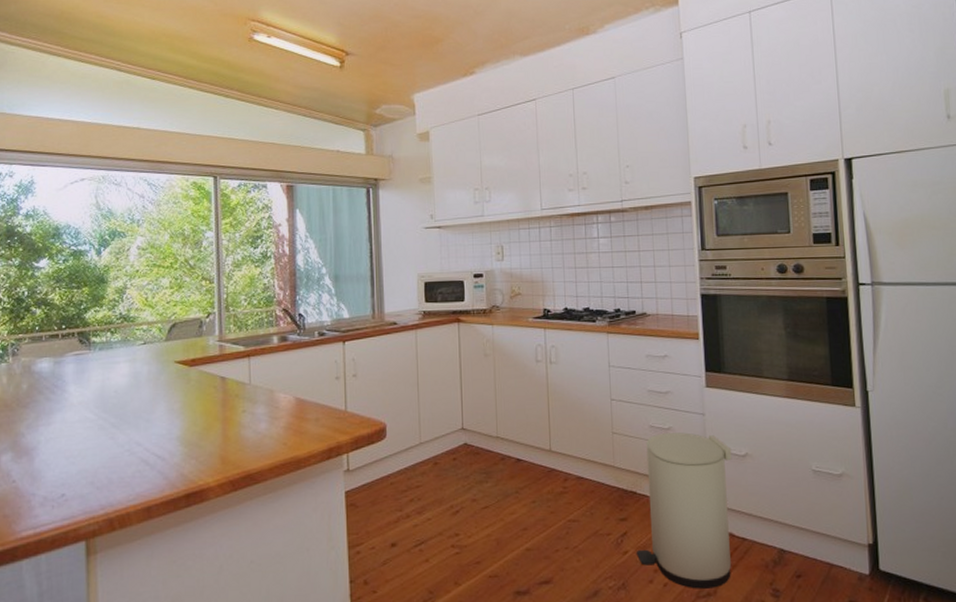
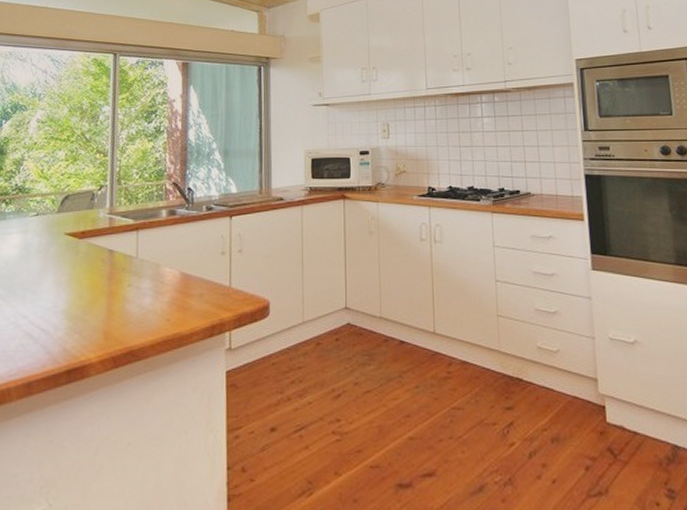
pedal bin: present [636,432,732,589] -> none [522,317,623,487]

